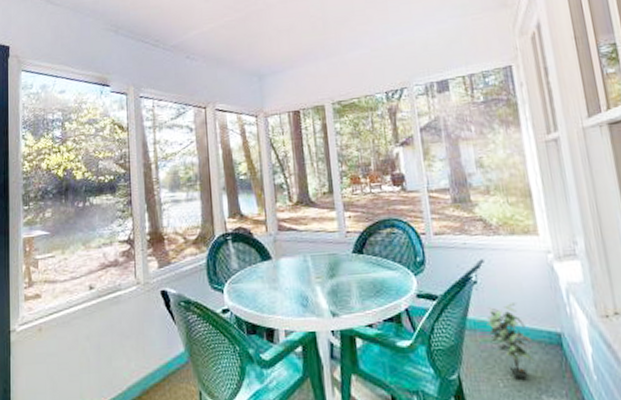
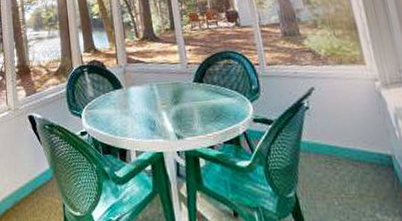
potted plant: present [486,302,534,378] -> none [320,127,367,197]

